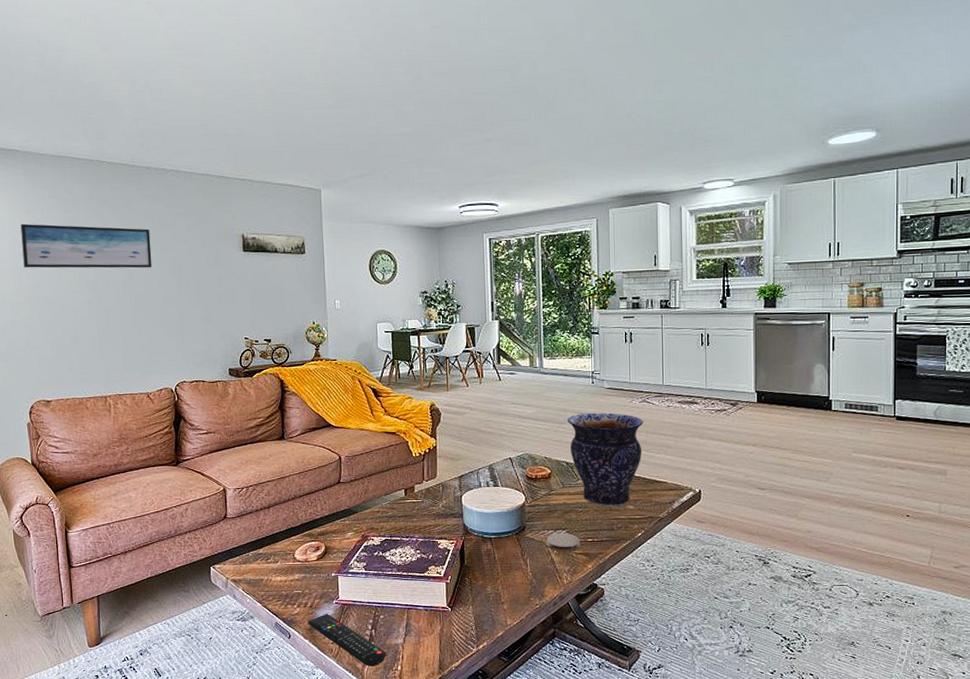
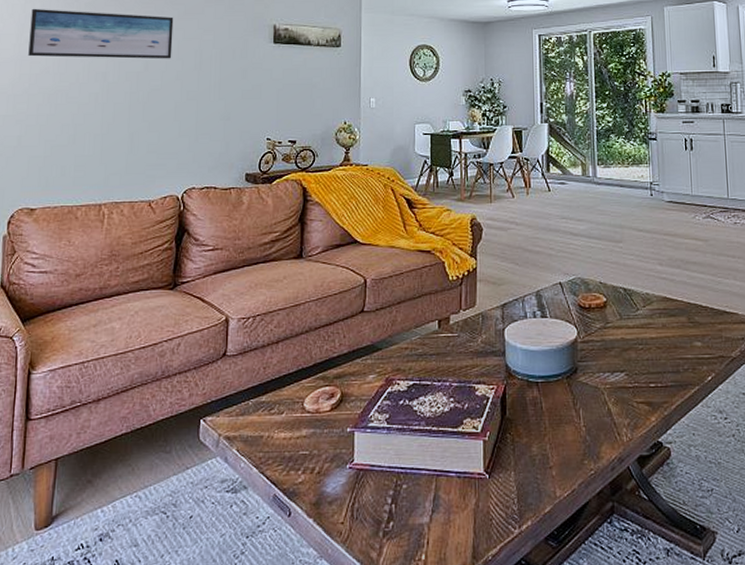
remote control: present [308,613,386,667] -> none [314,482,408,556]
coaster: present [547,532,580,552] -> none [602,375,642,400]
vase: present [567,413,643,507] -> none [623,230,709,343]

